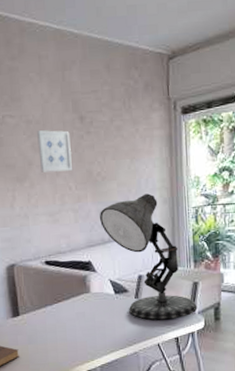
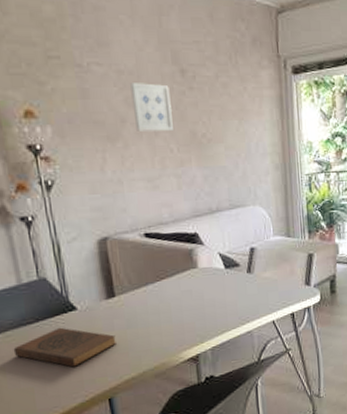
desk lamp: present [100,193,198,320] -> none [206,158,313,296]

